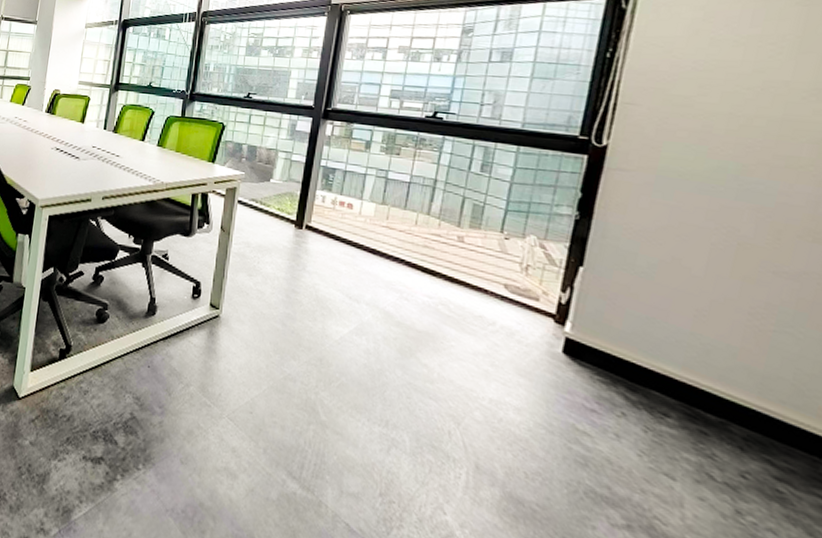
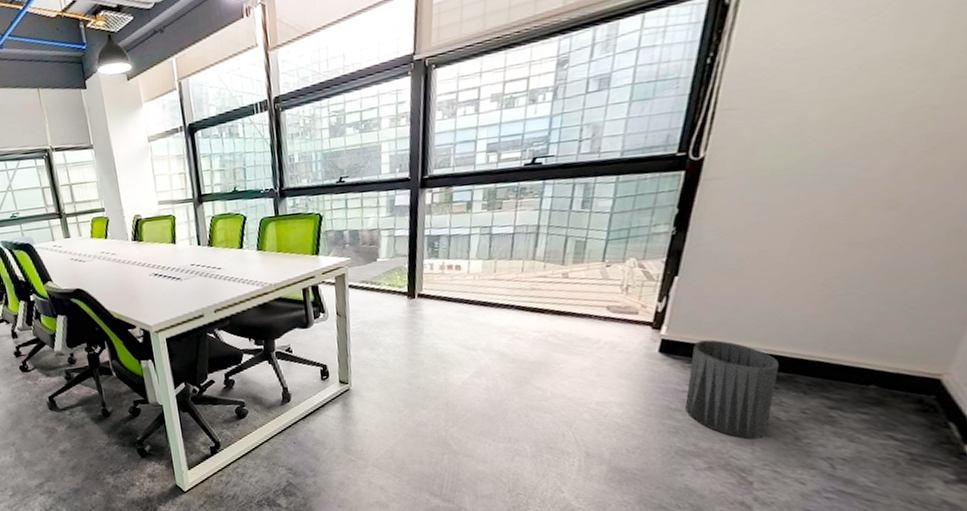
trash can: none [595,350,707,500] -> present [685,339,779,440]

